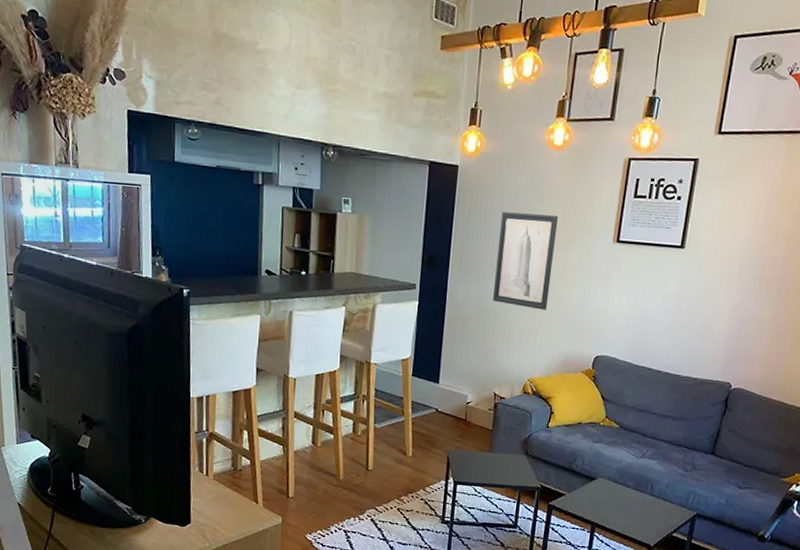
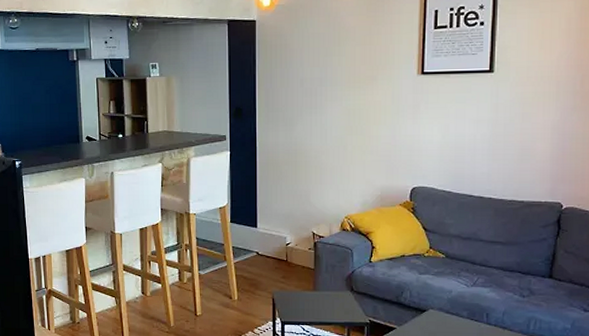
wall art: present [493,211,559,310] -> none [302,55,360,148]

